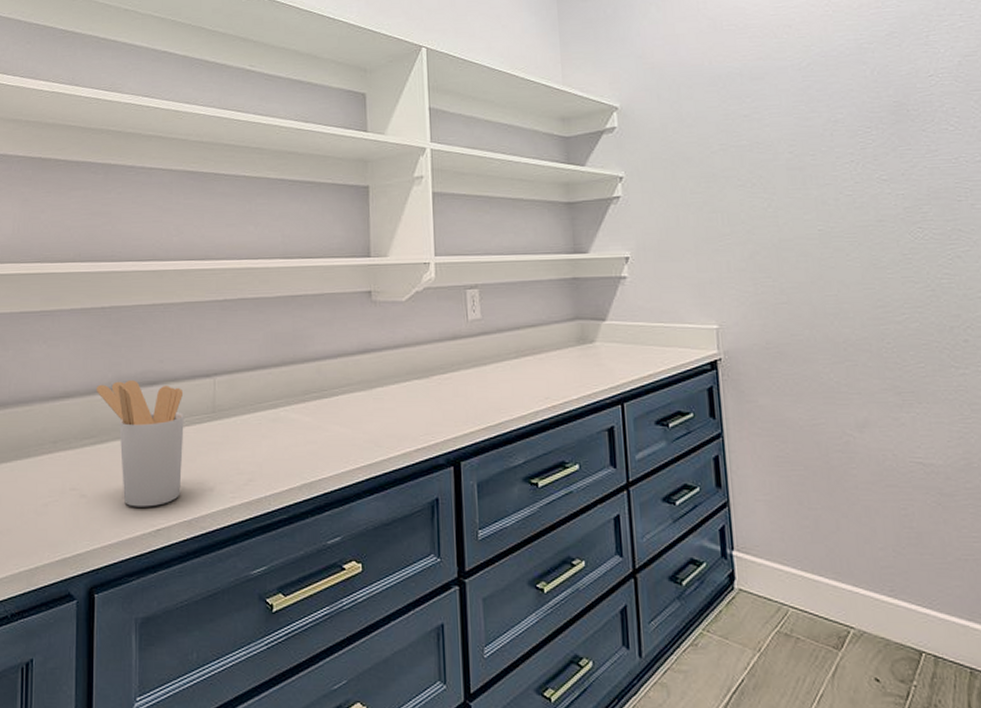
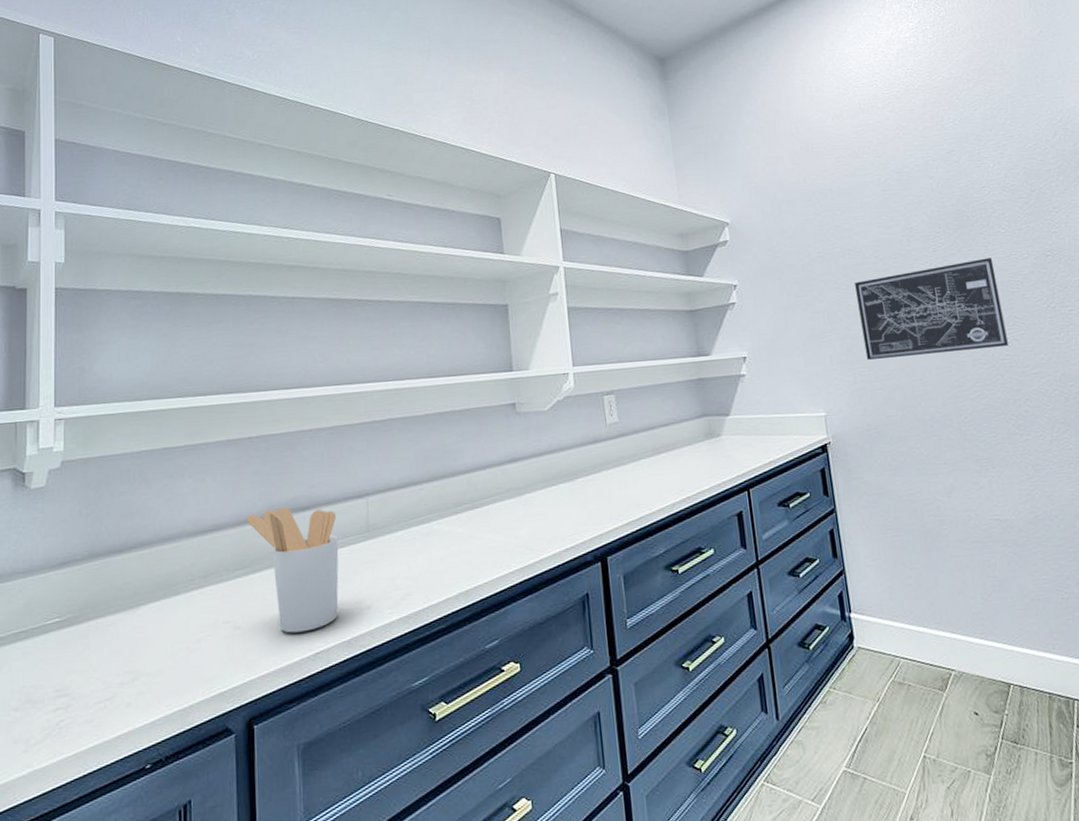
wall art: none [762,159,949,269] -> present [855,258,1008,360]

